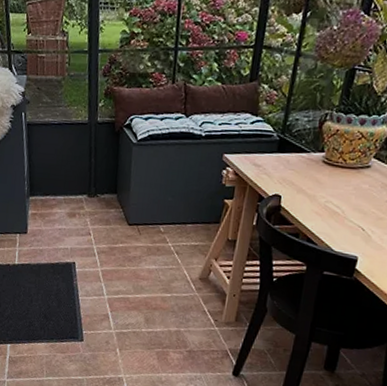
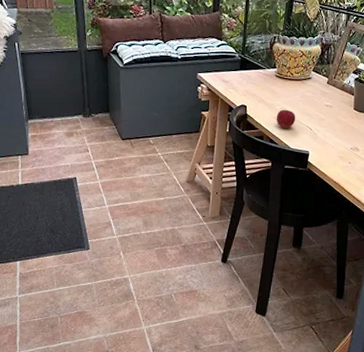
apple: none [317,203,345,227] -> present [276,109,296,128]

